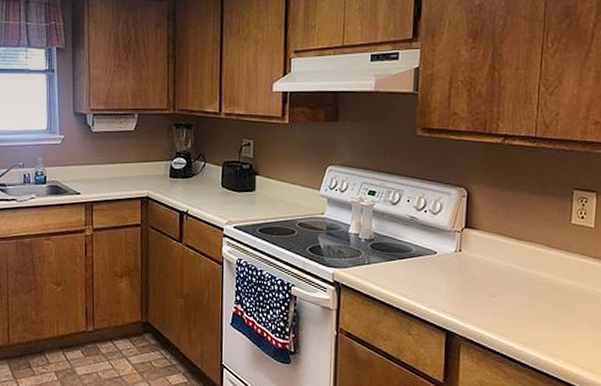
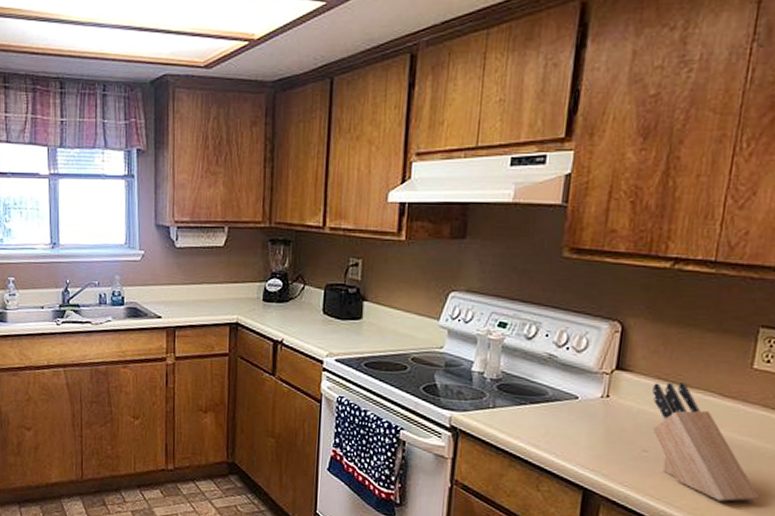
knife block: none [495,236,586,336] -> present [651,381,760,502]

